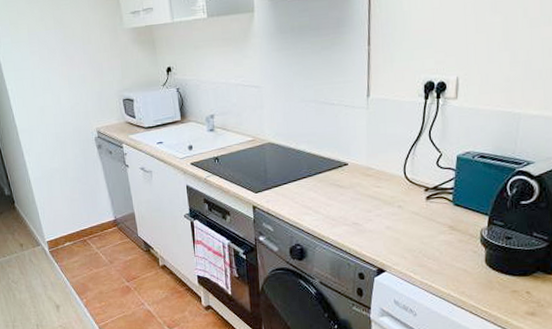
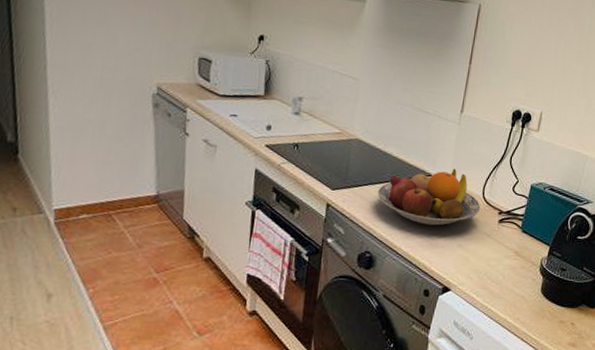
fruit bowl: none [297,154,404,213] -> present [377,169,481,226]

